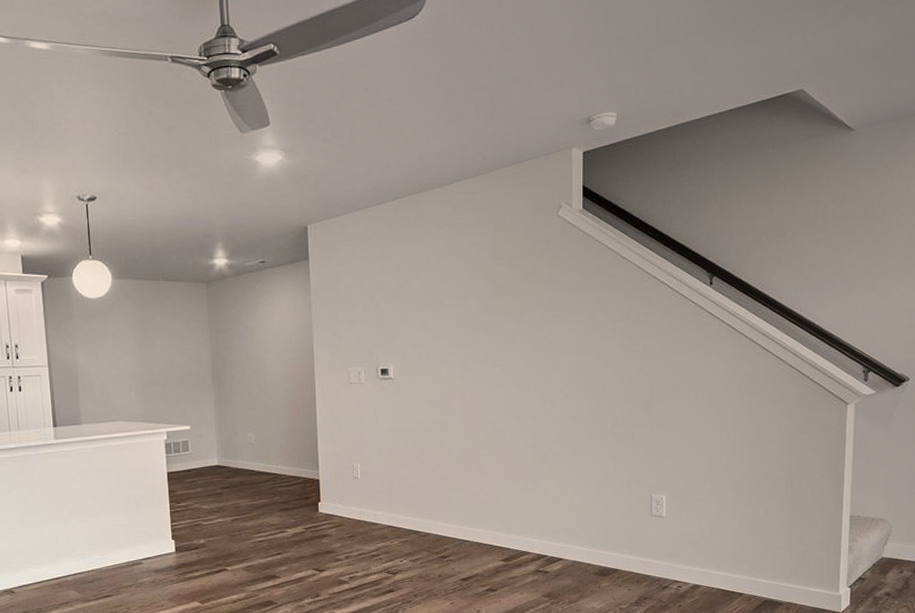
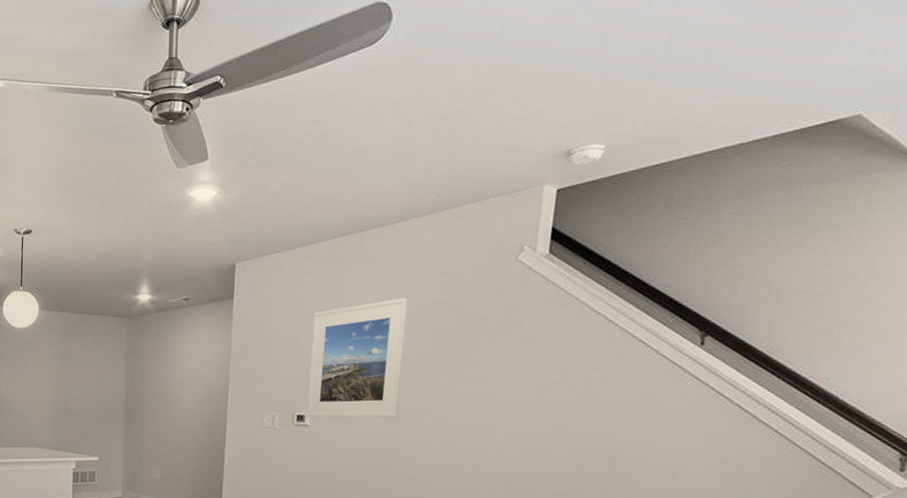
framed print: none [387,253,472,370] -> present [306,298,408,418]

